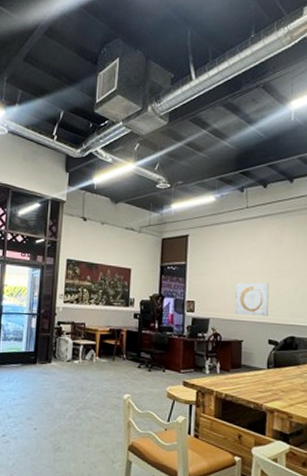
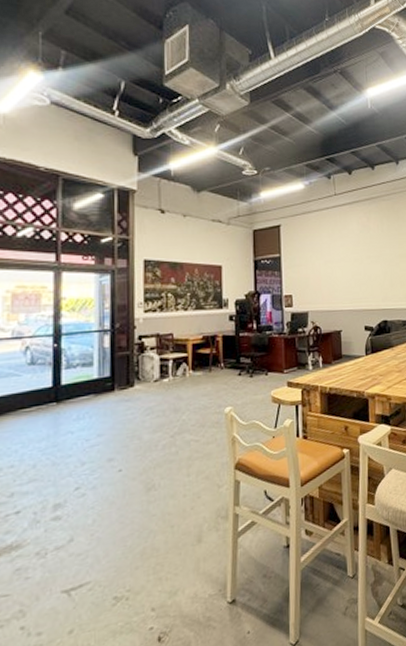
wall art: present [234,282,269,317] -> none [330,270,362,305]

